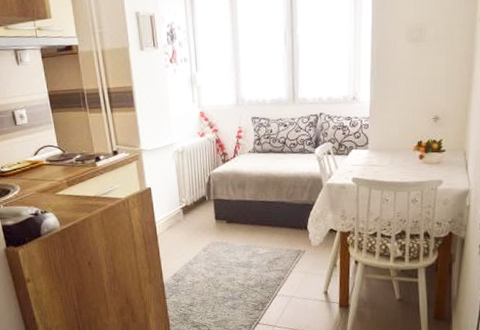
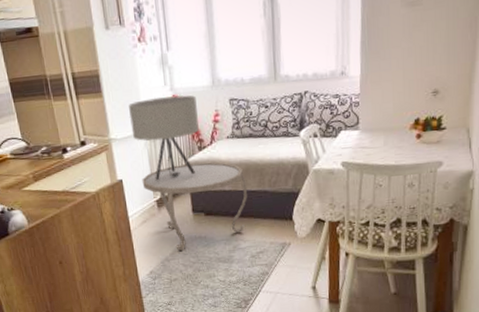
table lamp: none [159,112,223,190] -> present [129,95,199,181]
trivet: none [169,174,266,256] -> present [142,162,247,252]

